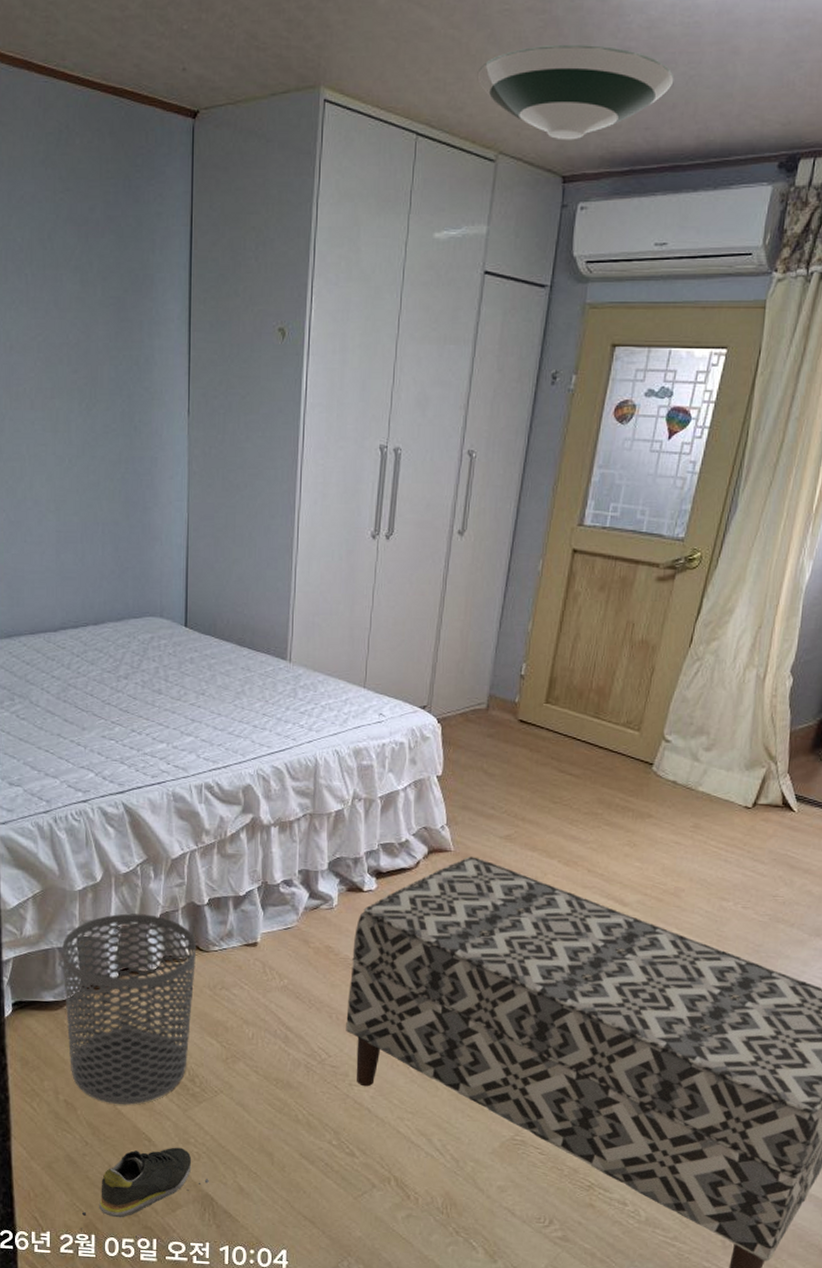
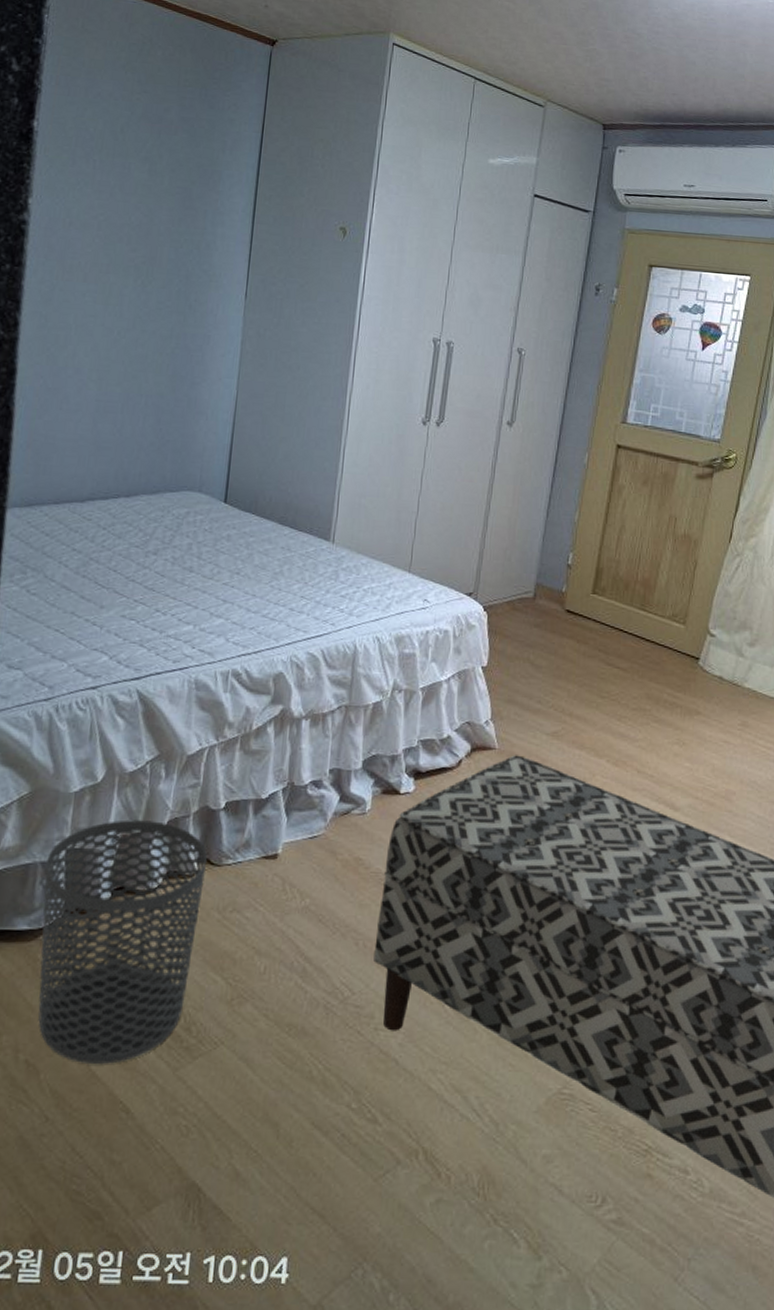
shoe: present [81,1147,209,1239] -> none [25,1120,198,1253]
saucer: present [477,44,674,140] -> none [529,22,696,97]

